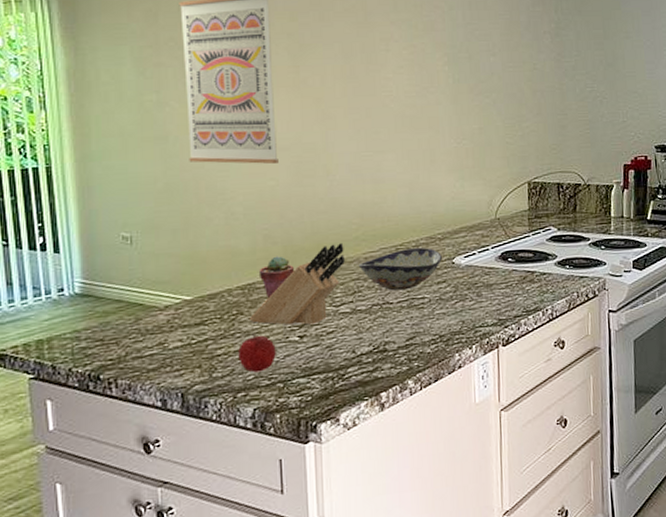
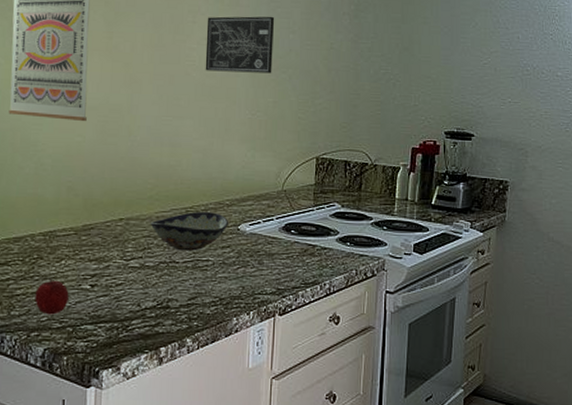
knife block: present [248,243,345,325] -> none [47,201,139,275]
potted succulent: present [258,256,294,299] -> none [59,207,91,247]
wall art: none [401,39,475,101] -> present [205,16,275,74]

